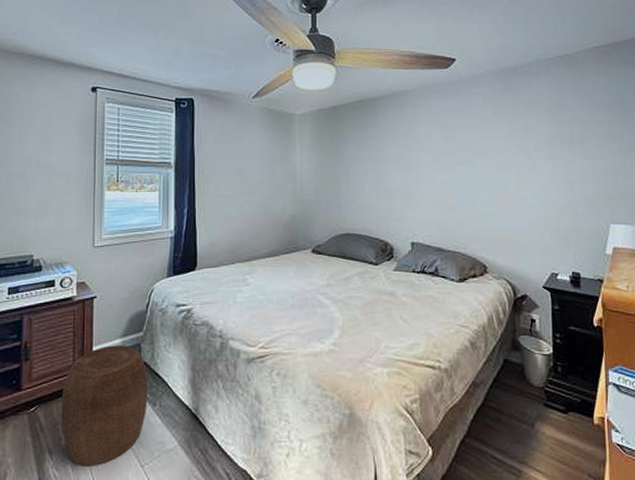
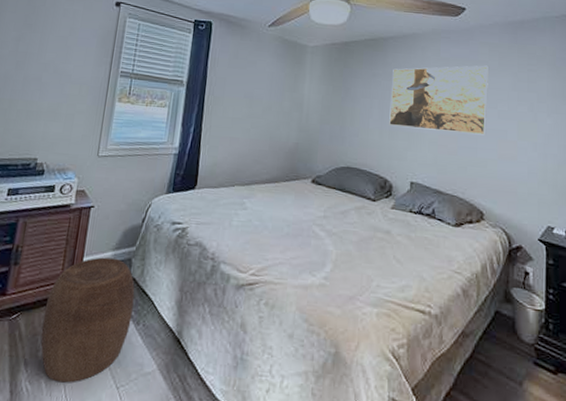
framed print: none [384,117,485,189] -> present [389,65,488,136]

